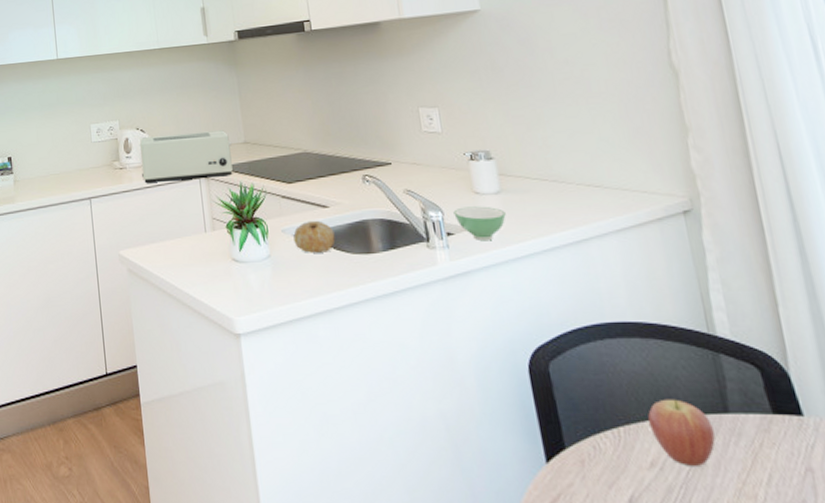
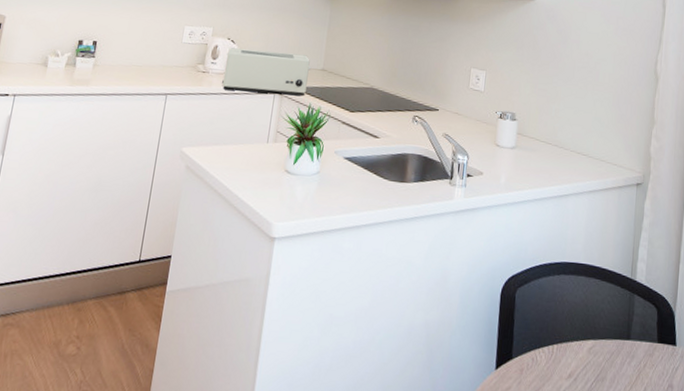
fruit: present [293,220,336,253] -> none [343,147,379,176]
bowl: present [453,206,506,242] -> none [476,155,515,186]
fruit: present [647,399,716,466] -> none [575,325,617,379]

